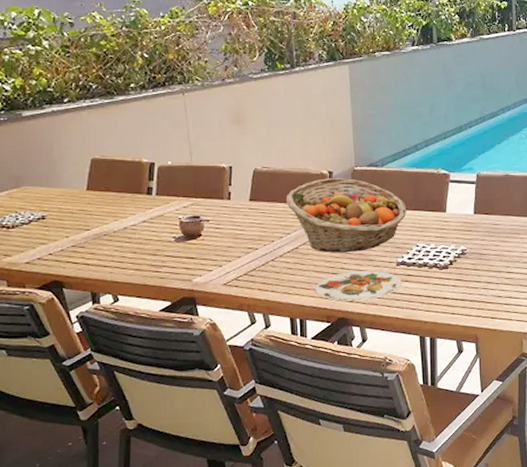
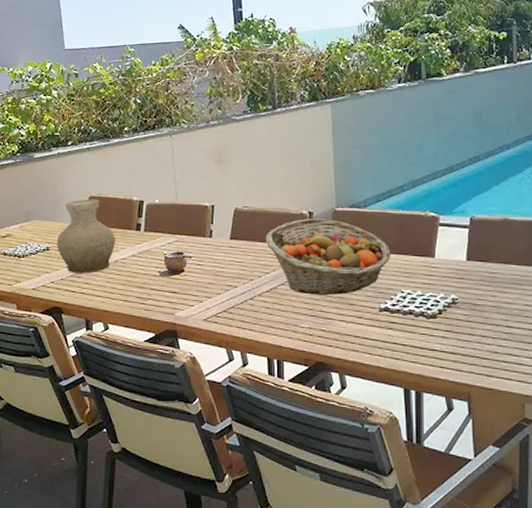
vase: none [53,161,123,243] -> present [56,199,115,273]
plate: present [315,271,402,301] -> none [293,315,384,346]

